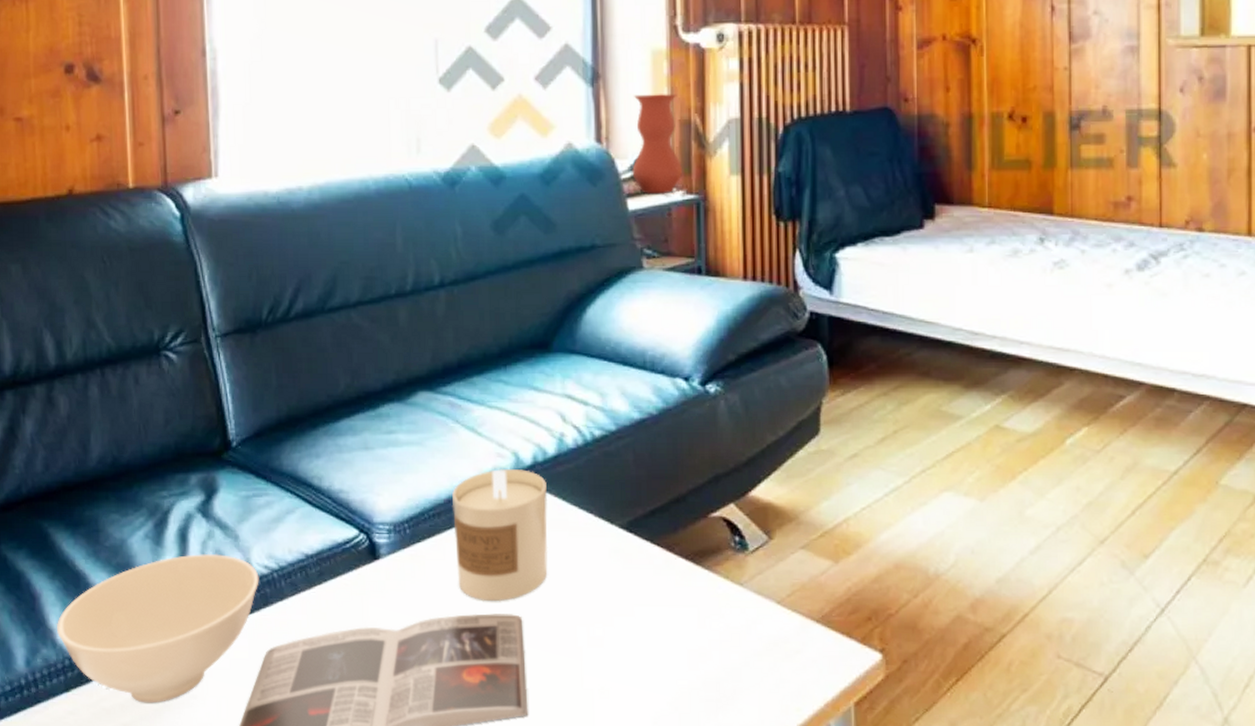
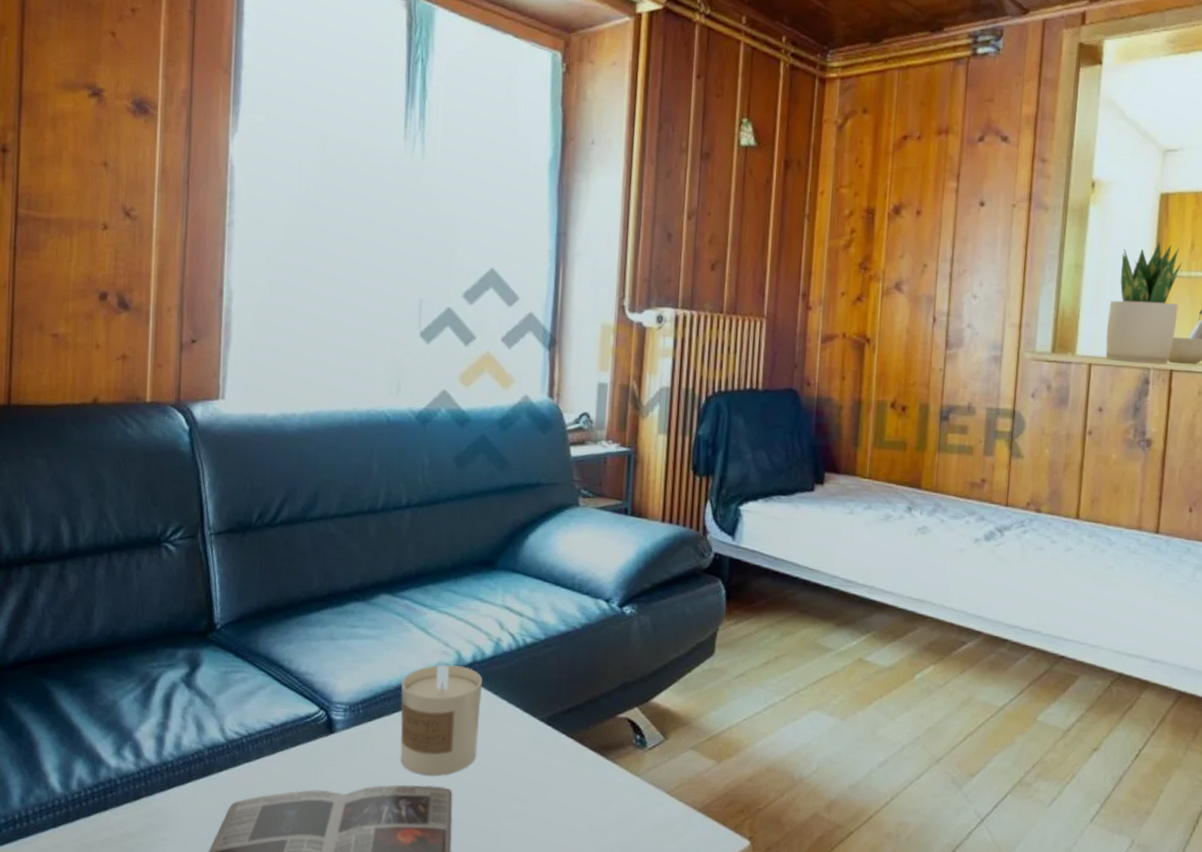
bowl: present [57,553,259,704] -> none [50,717,230,843]
vase: present [632,94,682,195] -> none [576,360,620,445]

